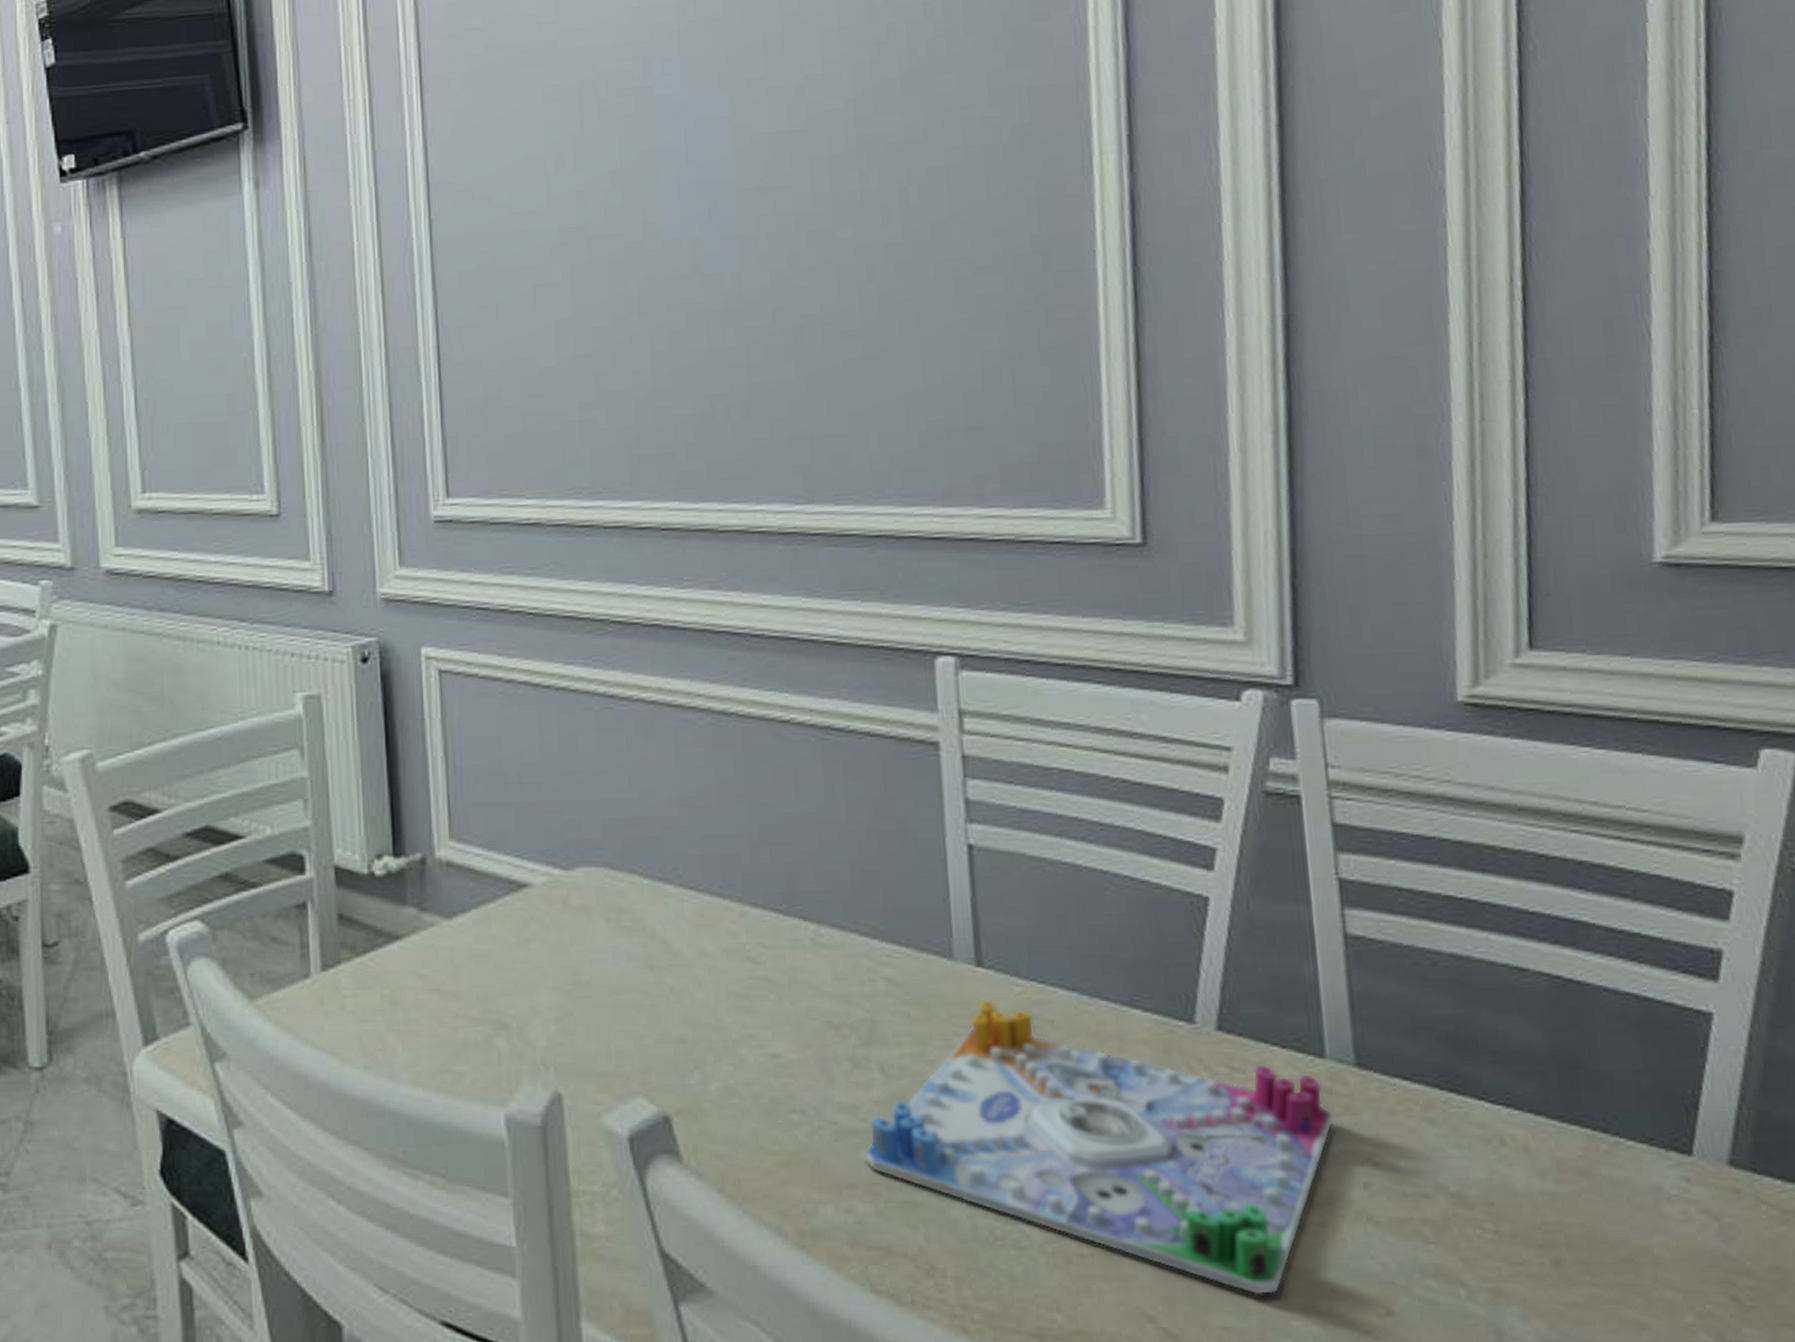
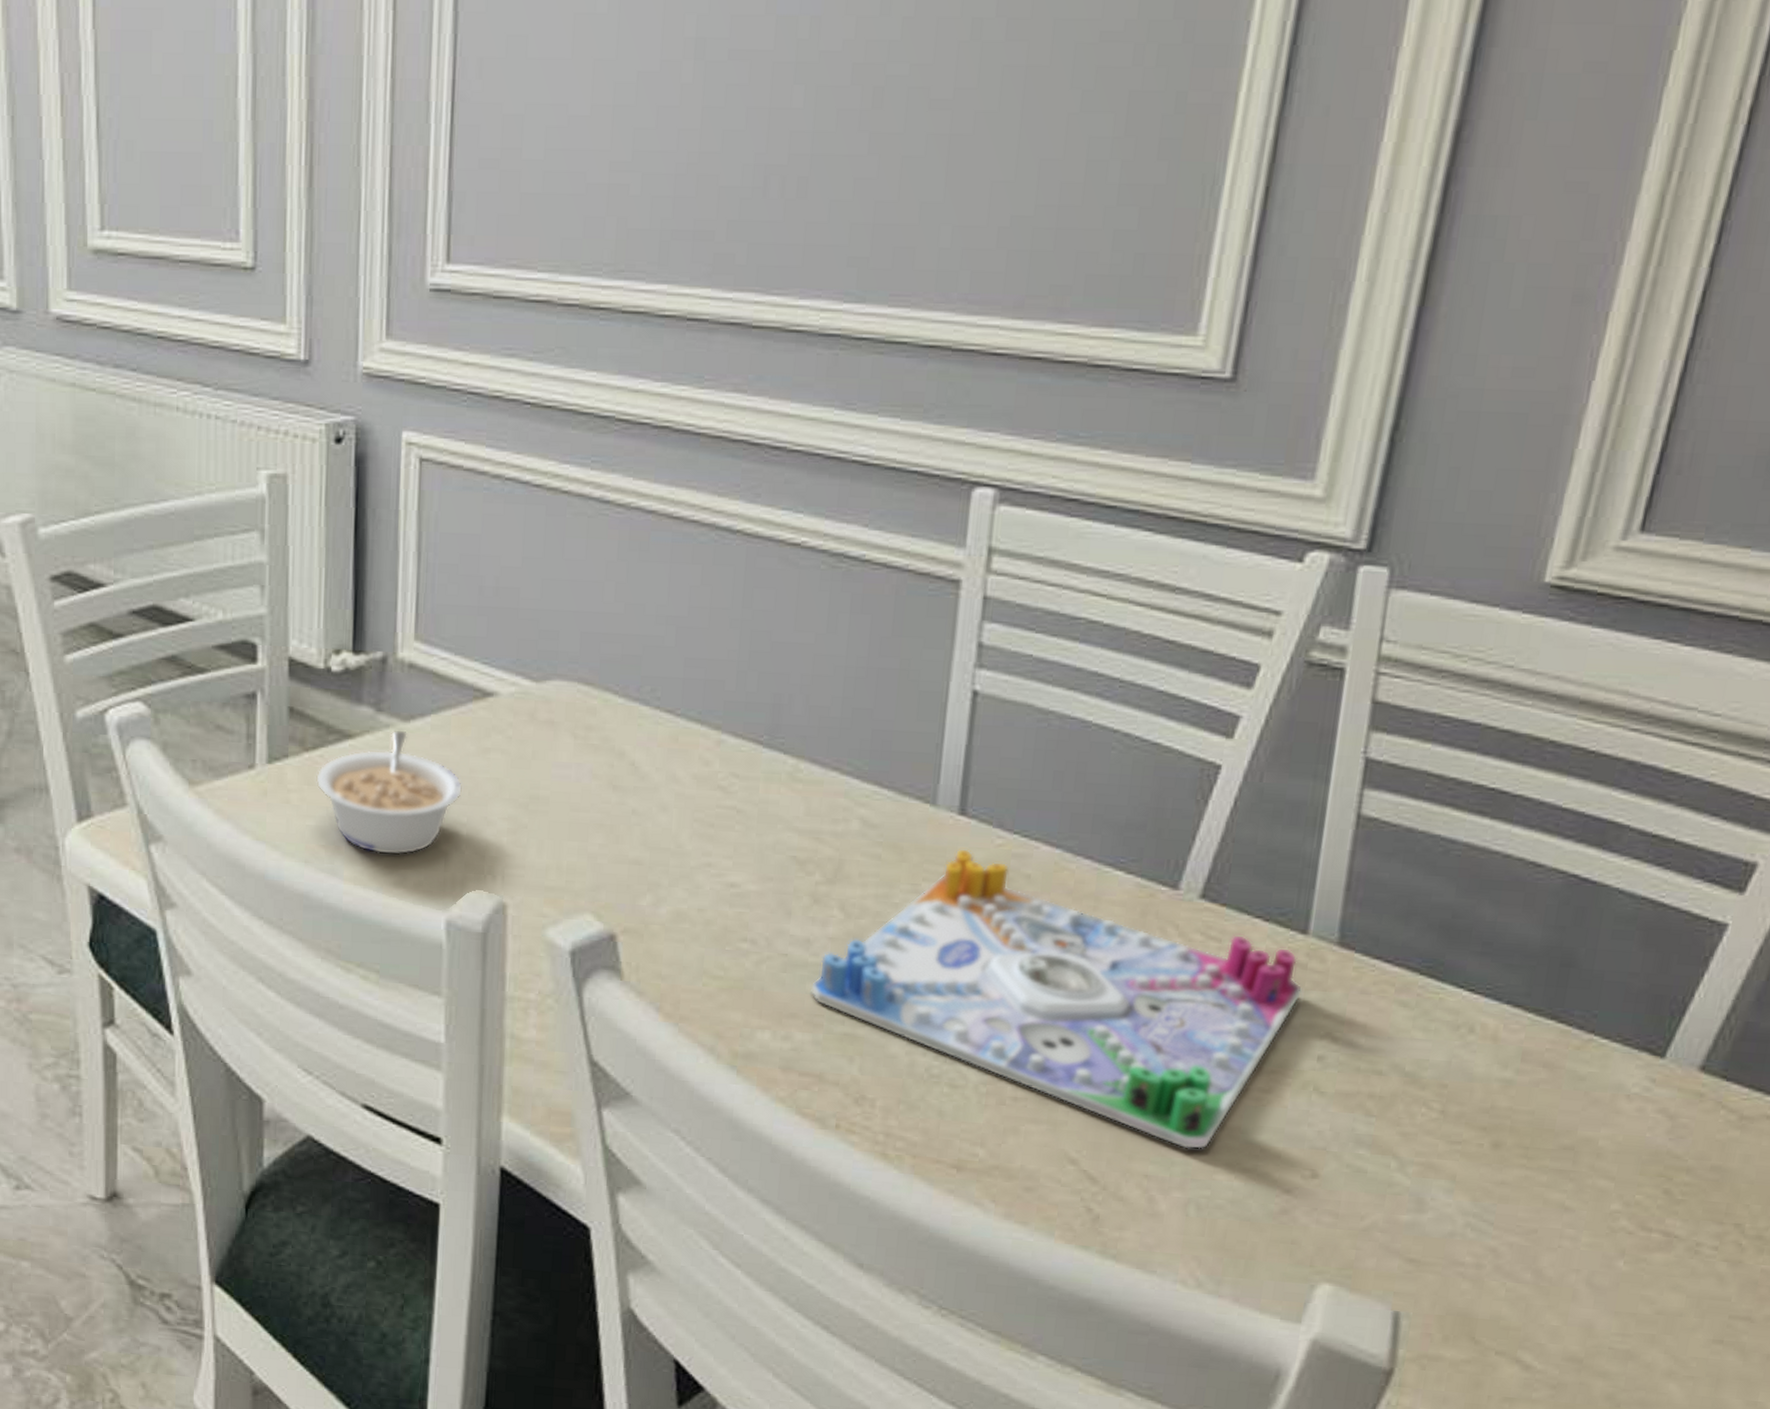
legume: none [369,926,509,1054] -> present [316,729,463,855]

